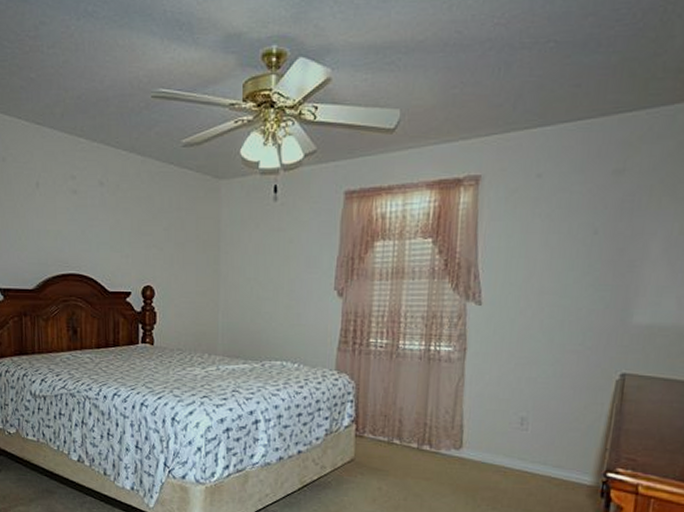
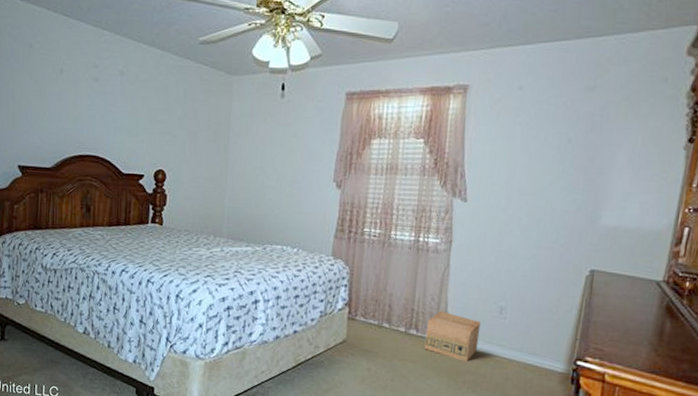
cardboard box: none [439,424,500,477] -> present [424,311,481,362]

